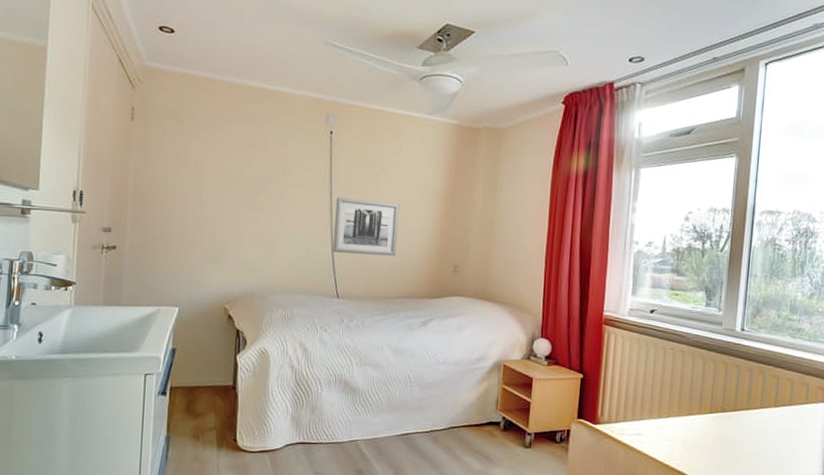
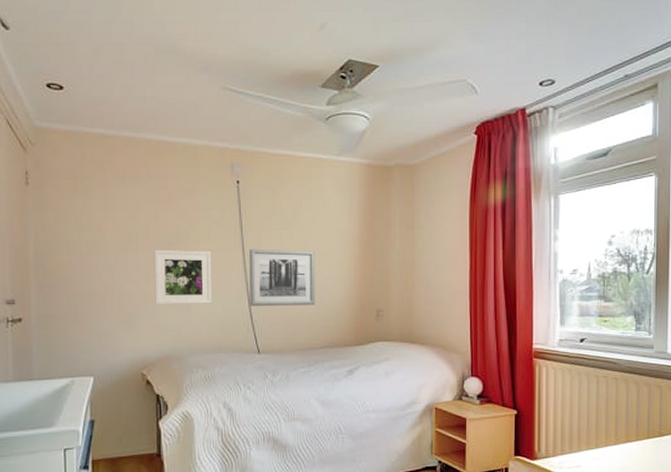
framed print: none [243,190,301,247] -> present [154,249,212,304]

